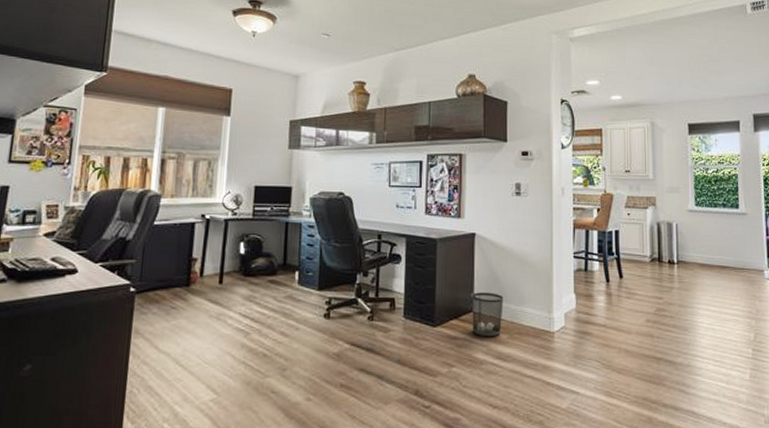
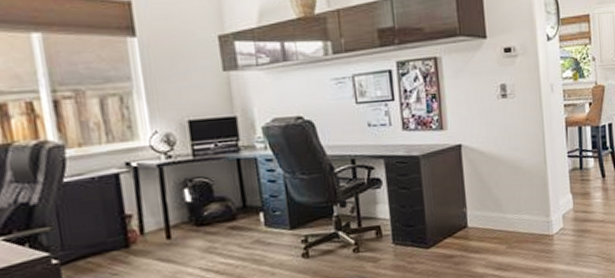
waste bin: present [472,292,504,337] -> none [465,204,499,251]

